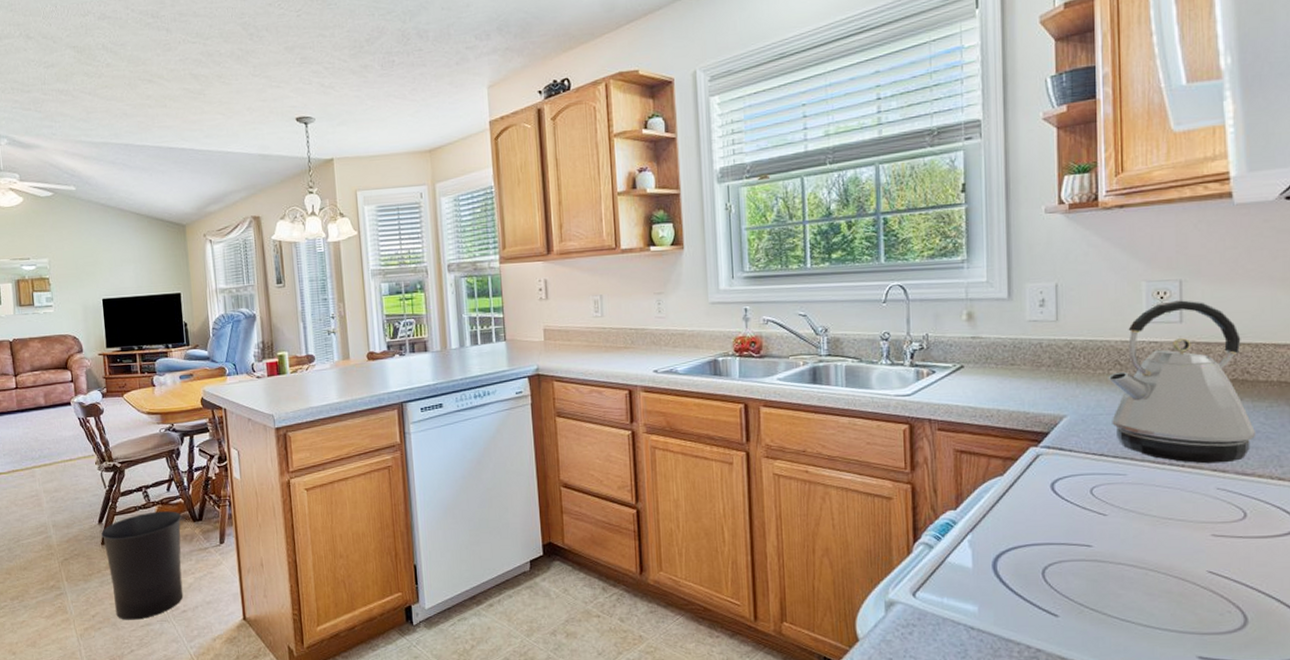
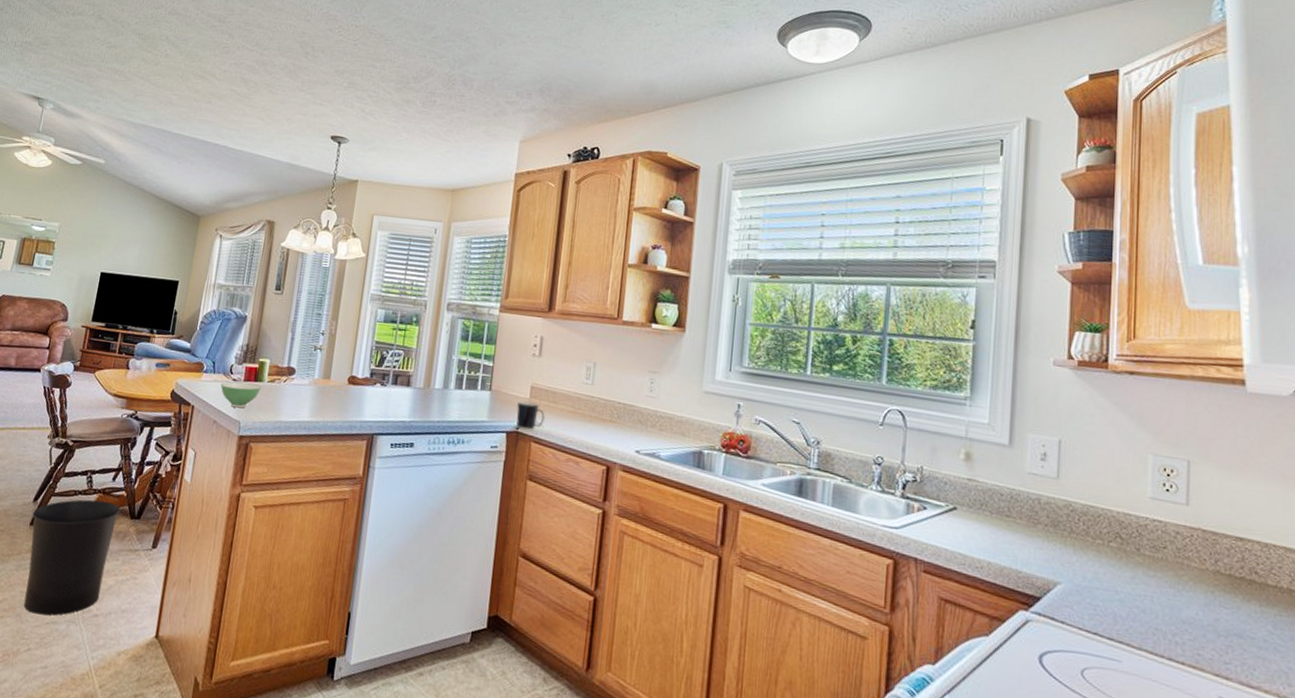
bowl: none [246,378,286,403] -> present [220,382,262,409]
mug: none [532,344,562,372] -> present [516,401,545,431]
kettle: present [1108,300,1257,464] -> none [1107,480,1264,670]

